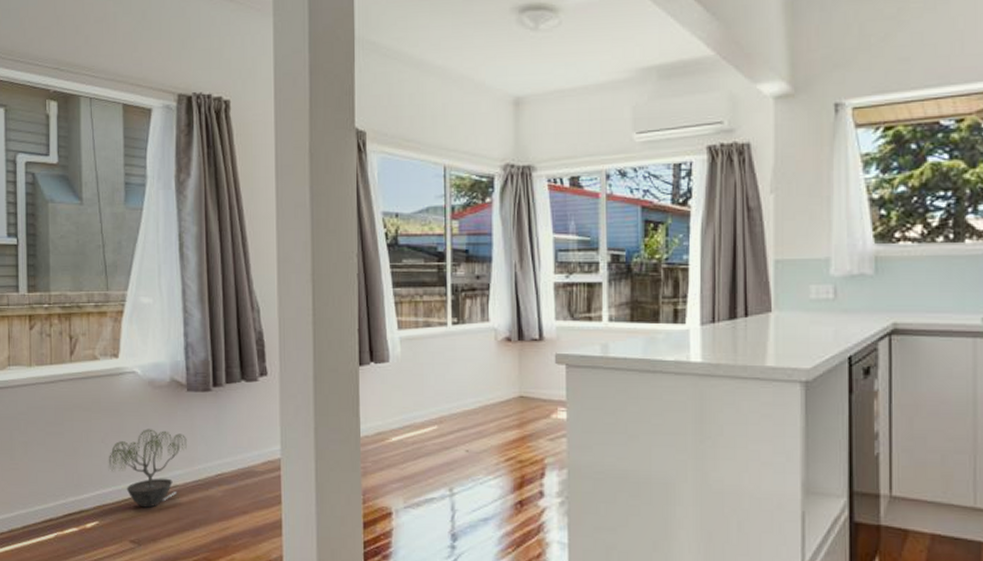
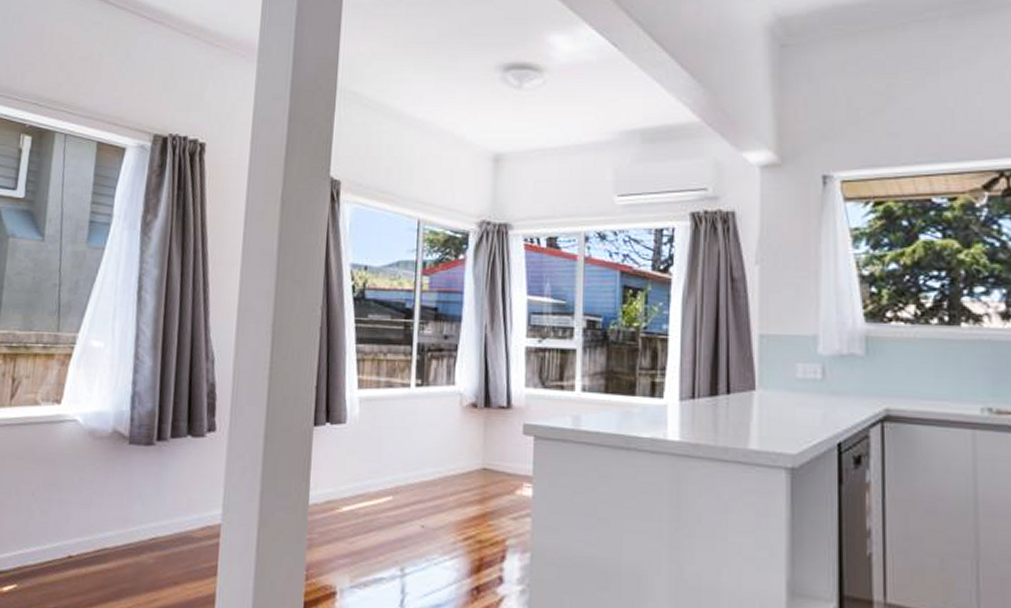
potted plant: present [108,429,187,508] -> none [35,483,123,572]

